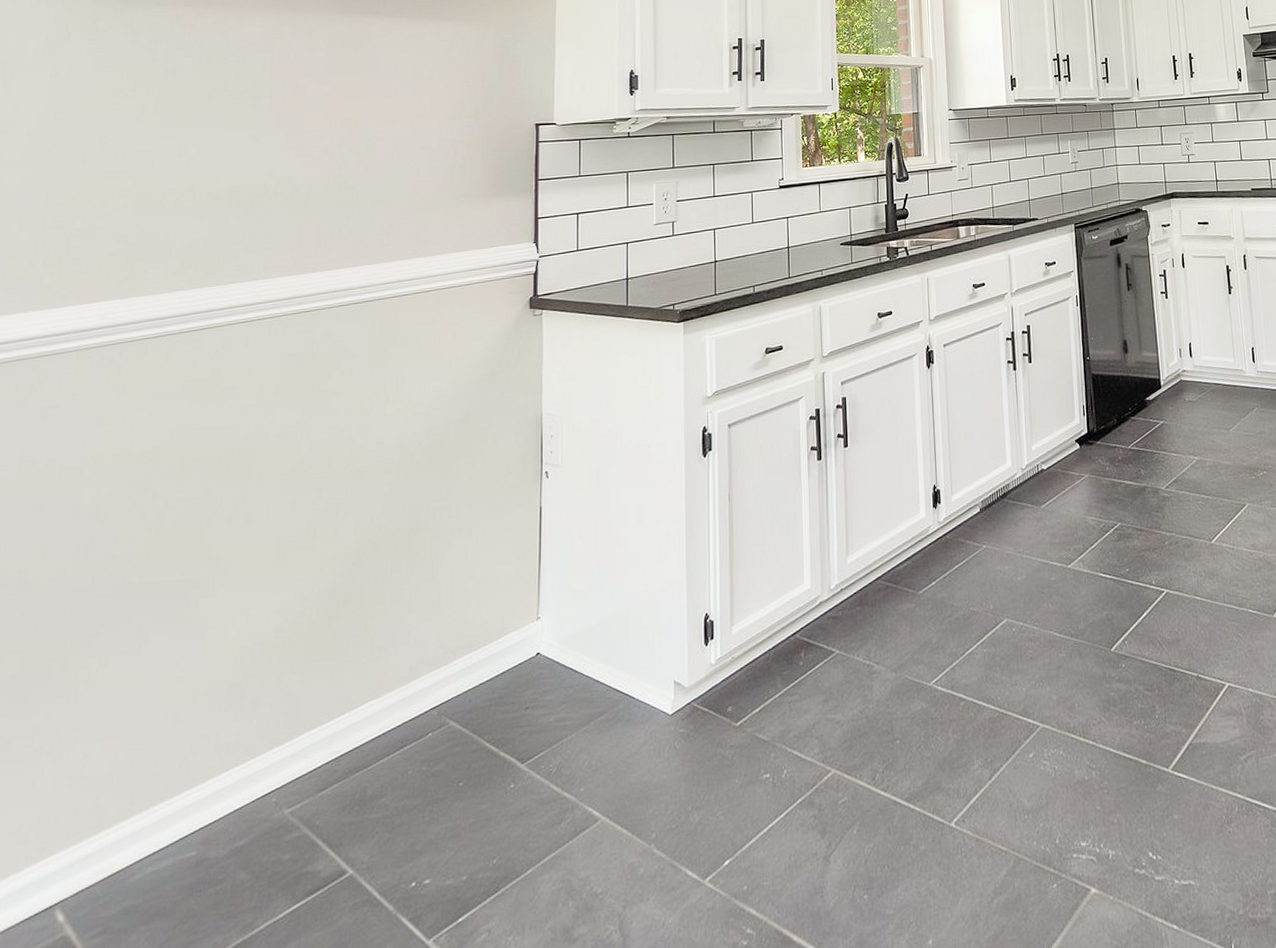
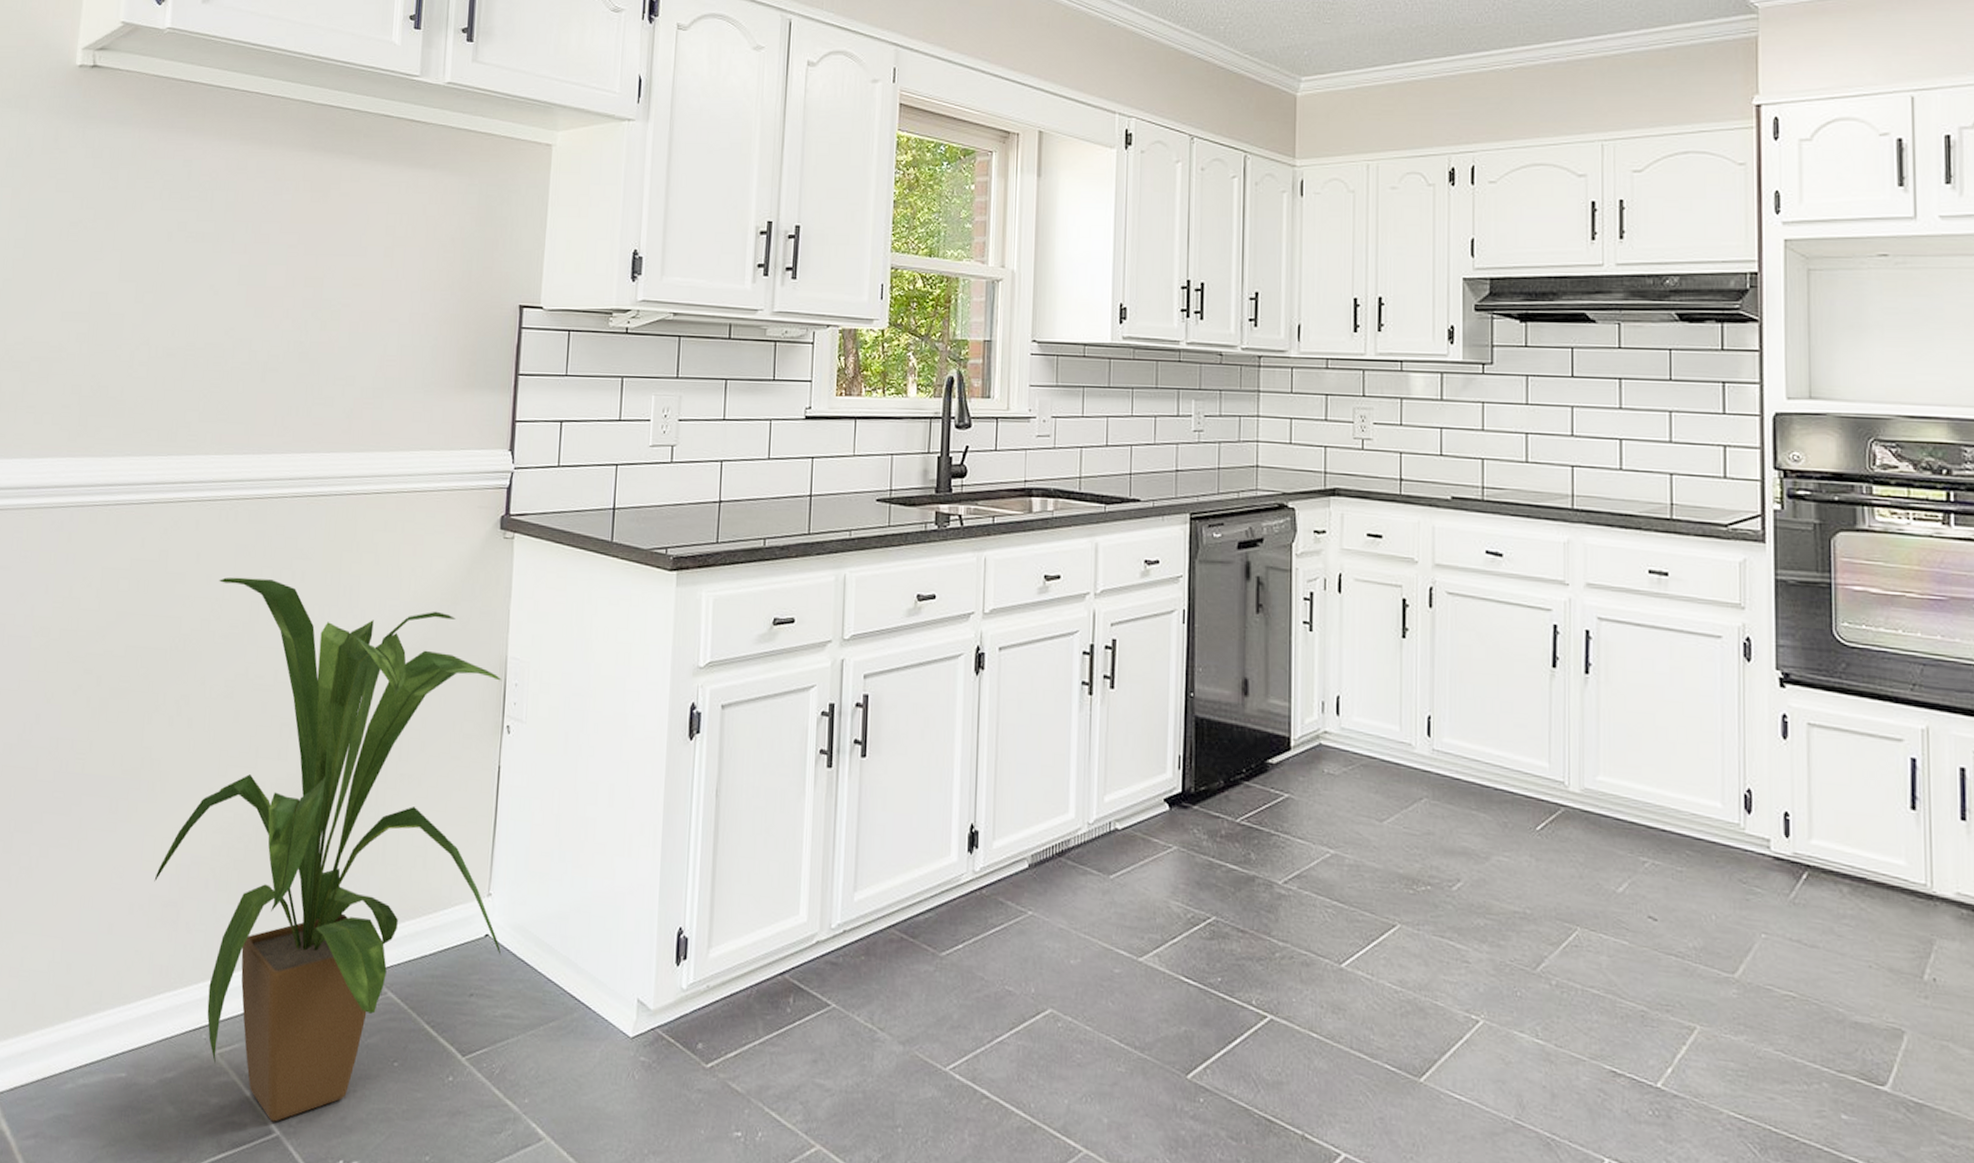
house plant: none [218,380,552,863] -> present [154,577,502,1122]

